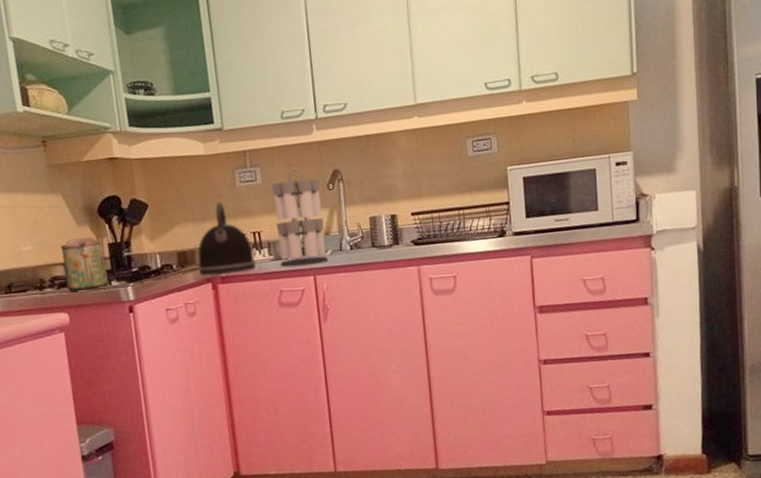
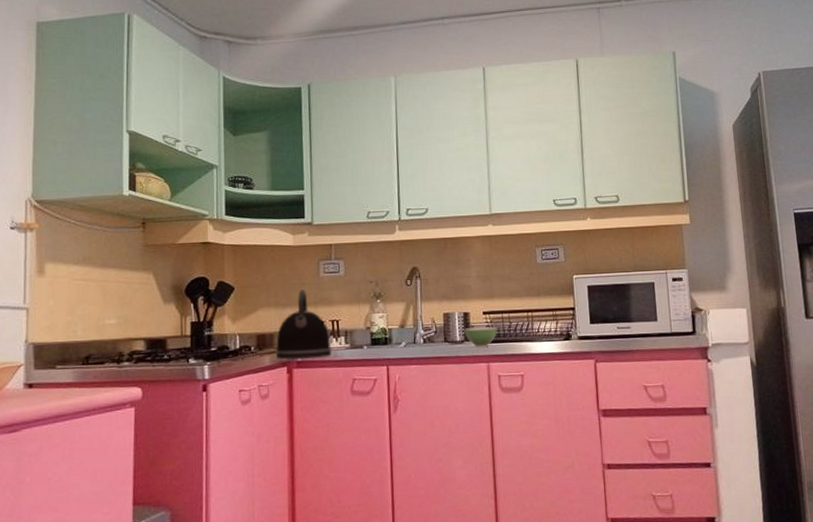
canister: present [61,237,109,293] -> none [144,314,186,368]
spice rack: present [272,167,329,268] -> none [353,263,402,357]
bowl: none [391,228,428,252] -> present [463,327,498,348]

